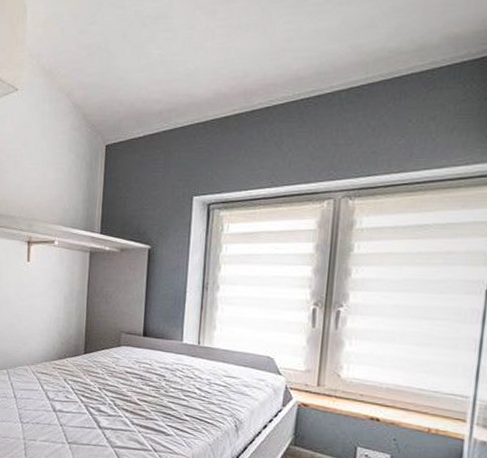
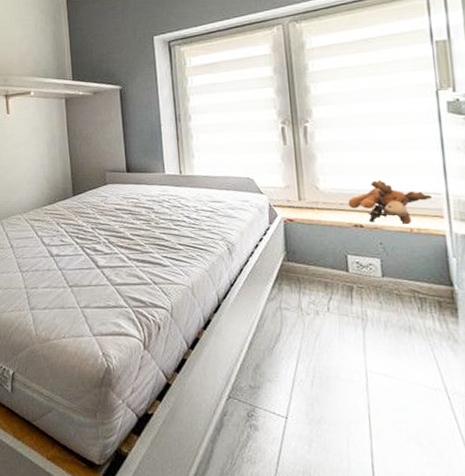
stuffed animal: none [368,375,458,425] -> present [348,180,432,225]

